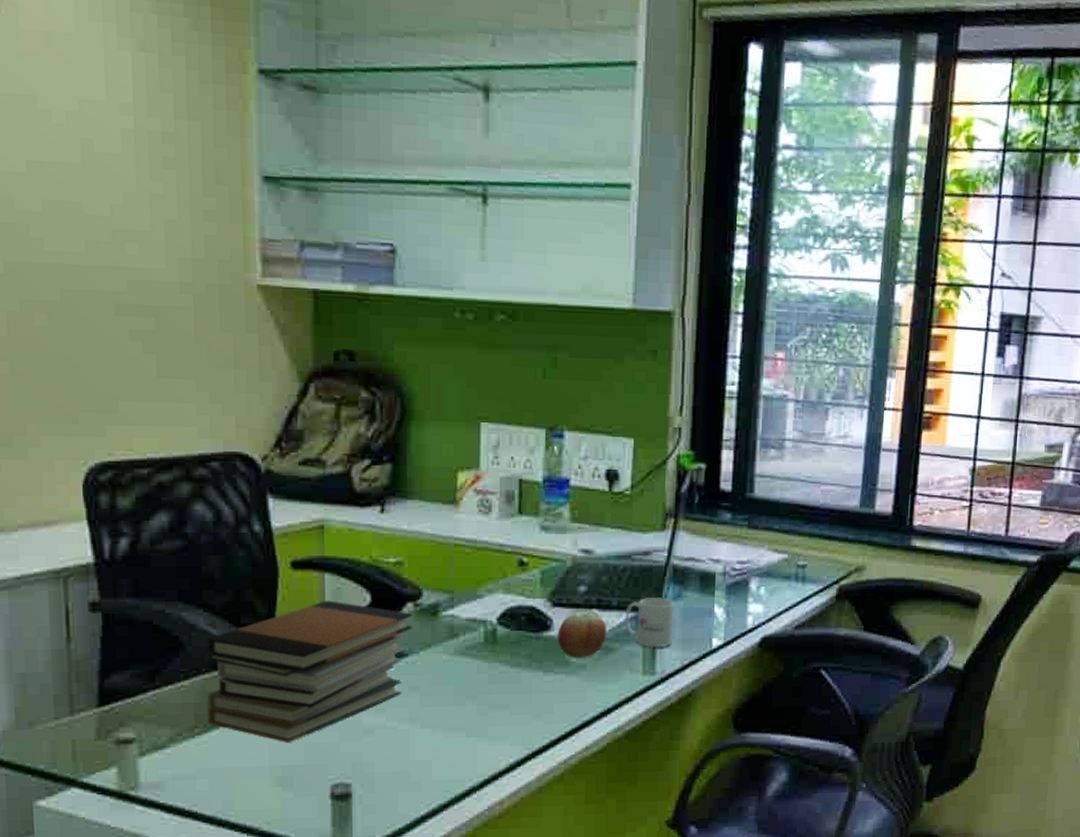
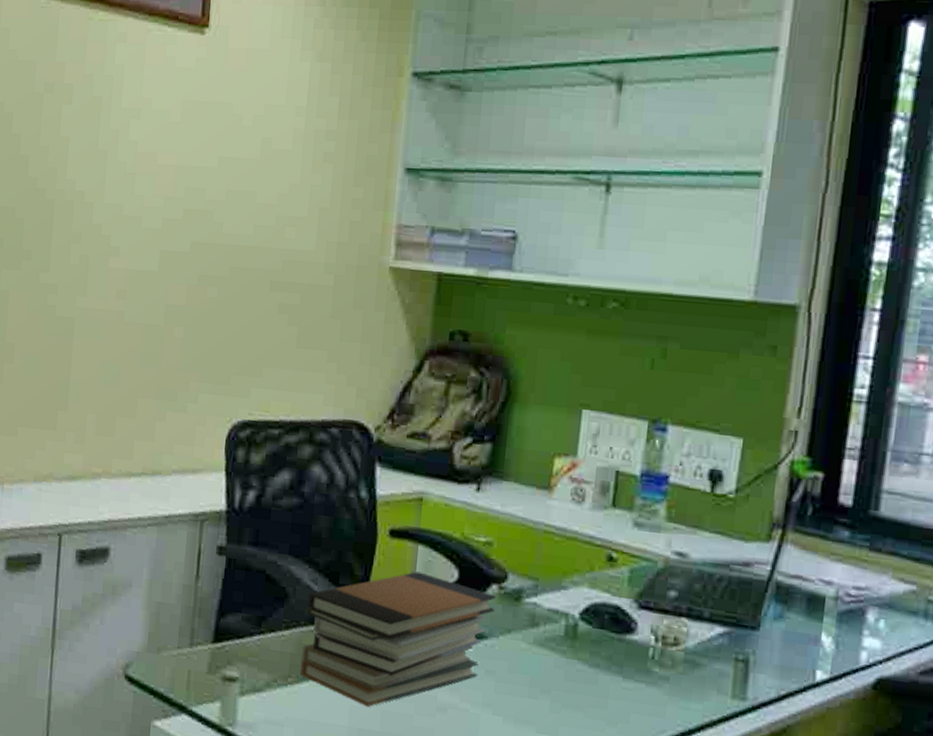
apple: present [557,614,607,658] -> none [640,620,696,669]
mug: present [624,598,674,647] -> none [715,613,775,671]

